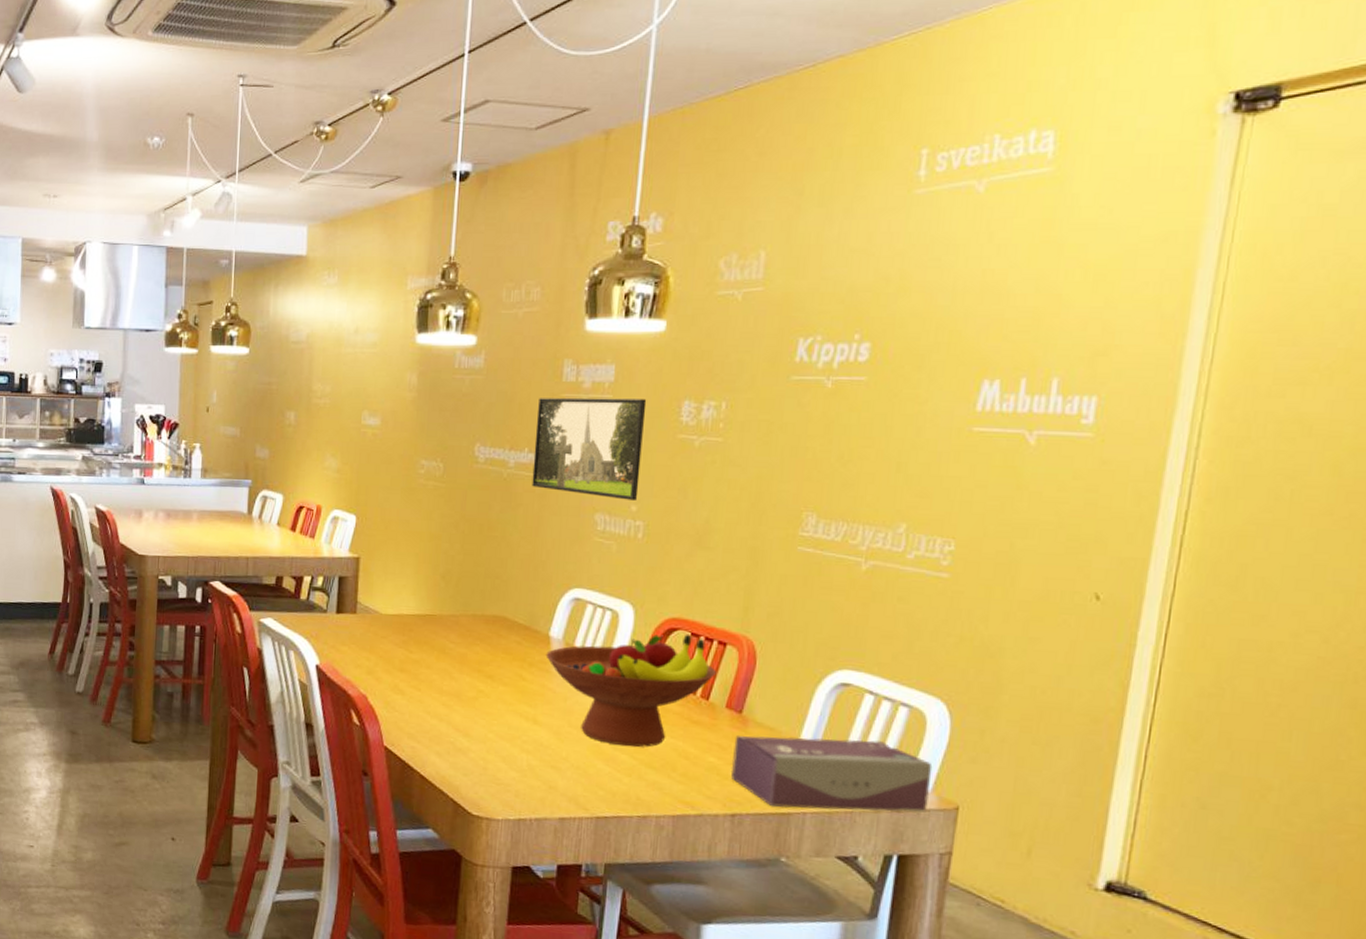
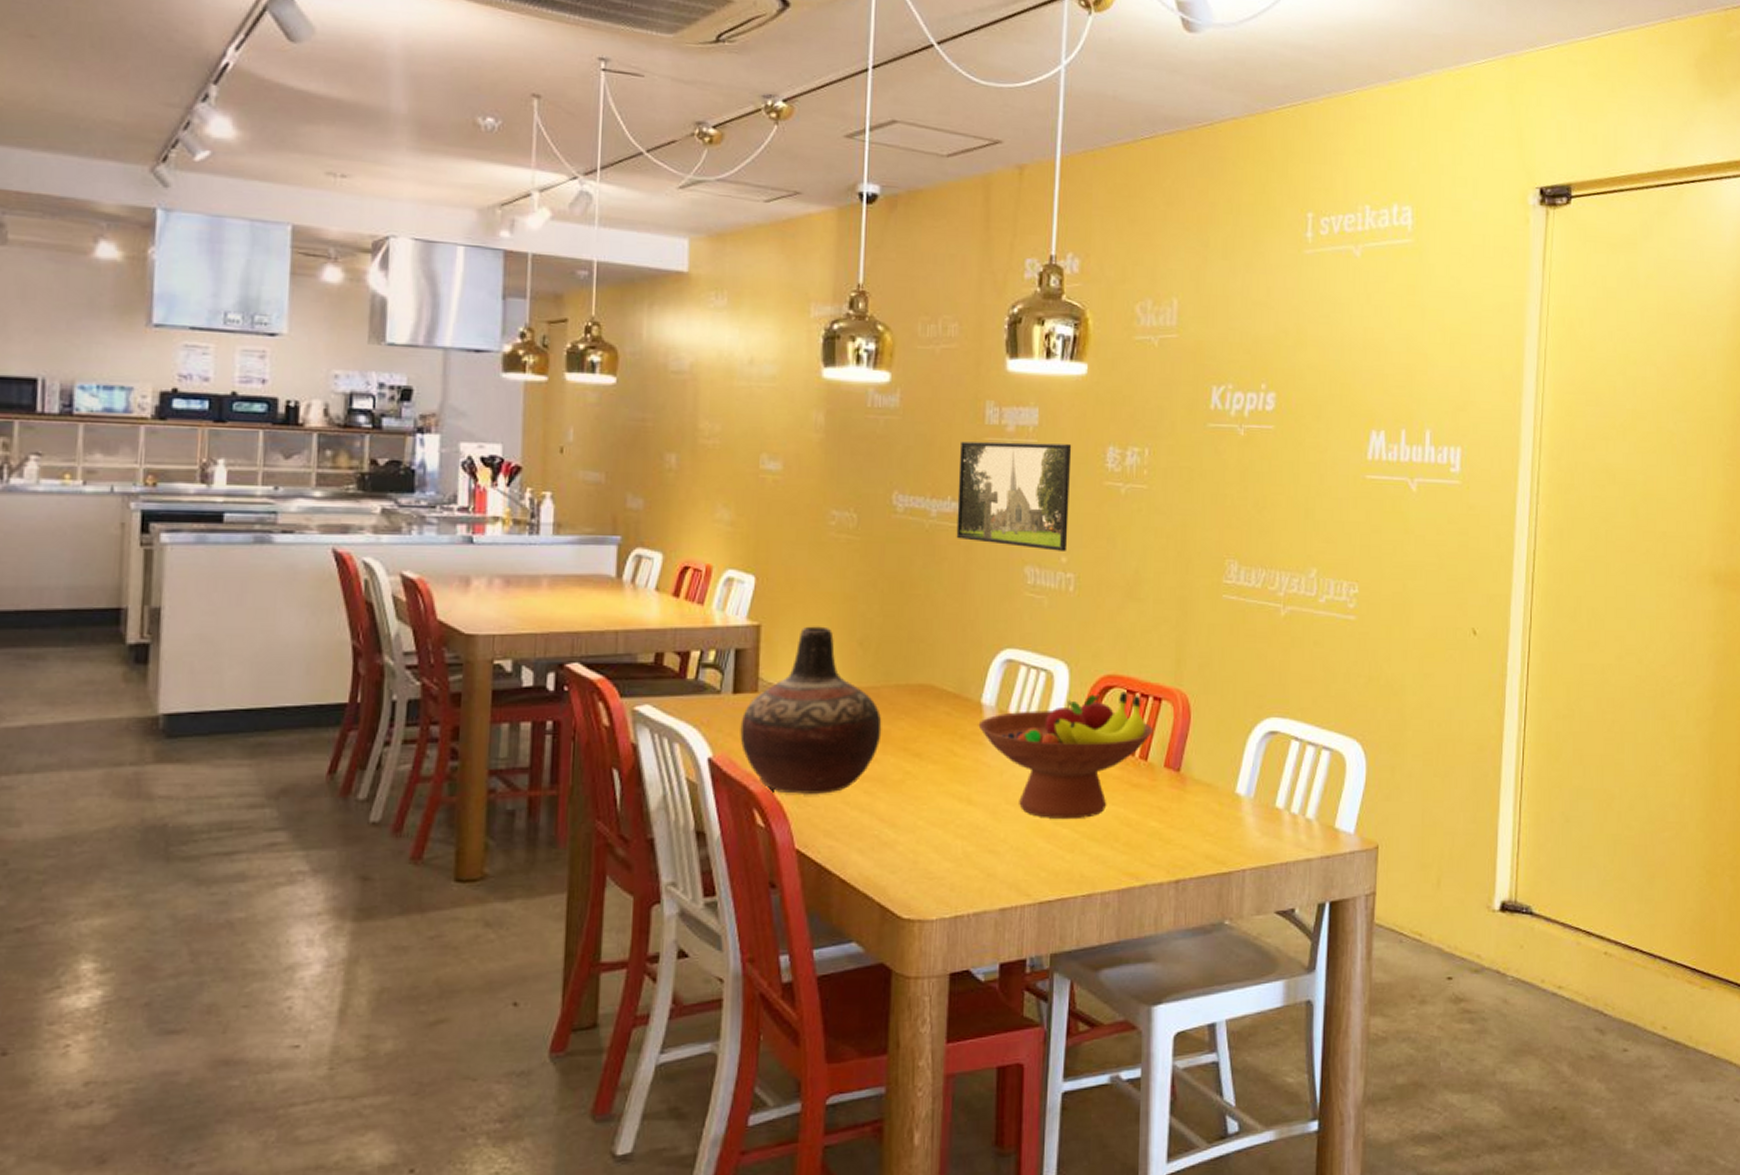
vase: none [341,560,460,703] -> present [740,626,882,794]
tissue box: present [730,736,933,813] -> none [1172,787,1354,868]

